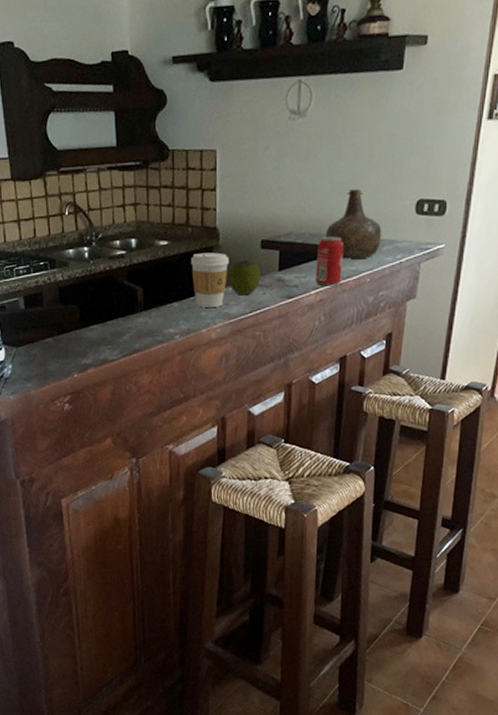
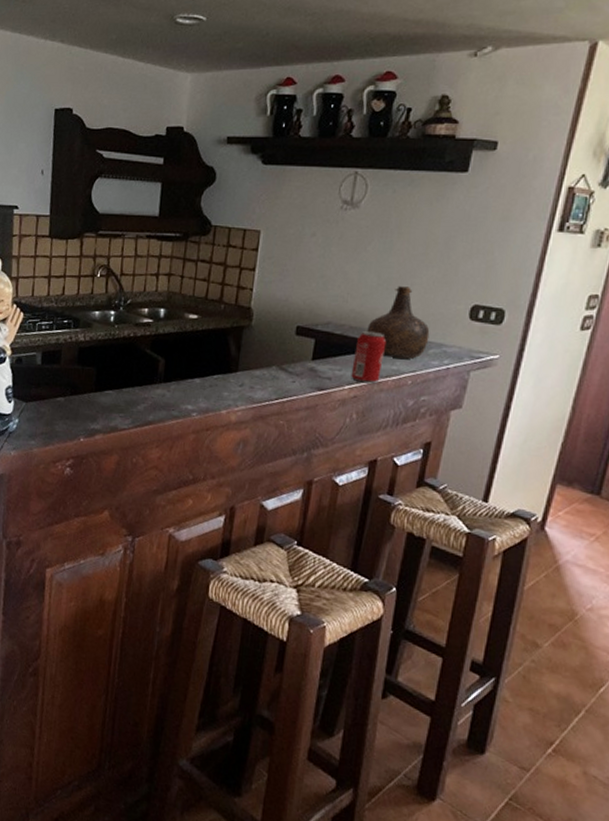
coffee cup: present [191,252,229,308] -> none [218,331,261,389]
apple: present [228,260,261,294] -> none [256,344,292,380]

